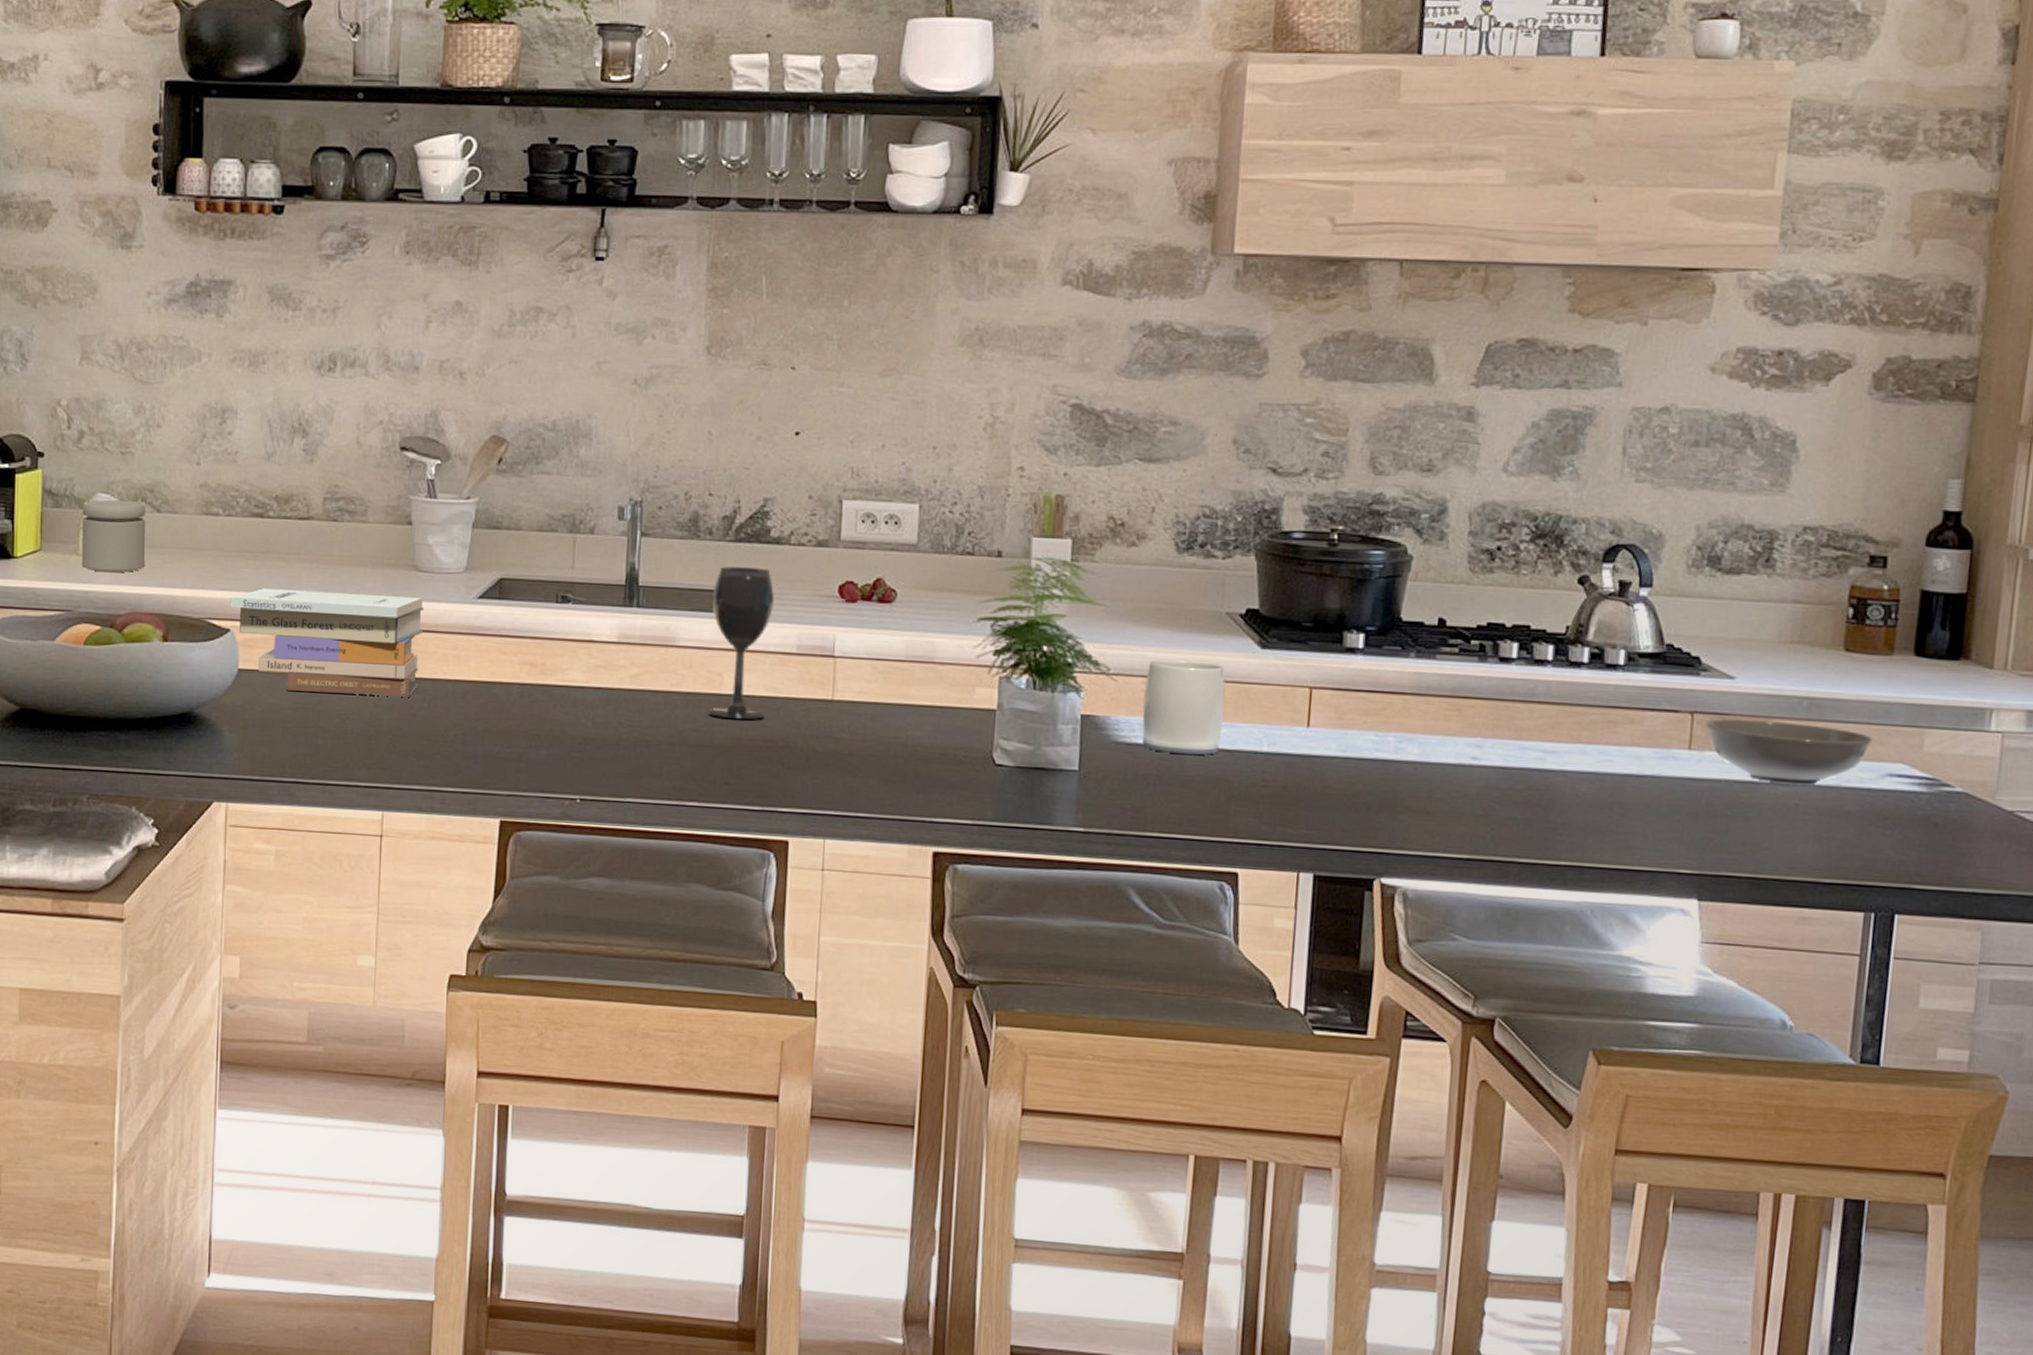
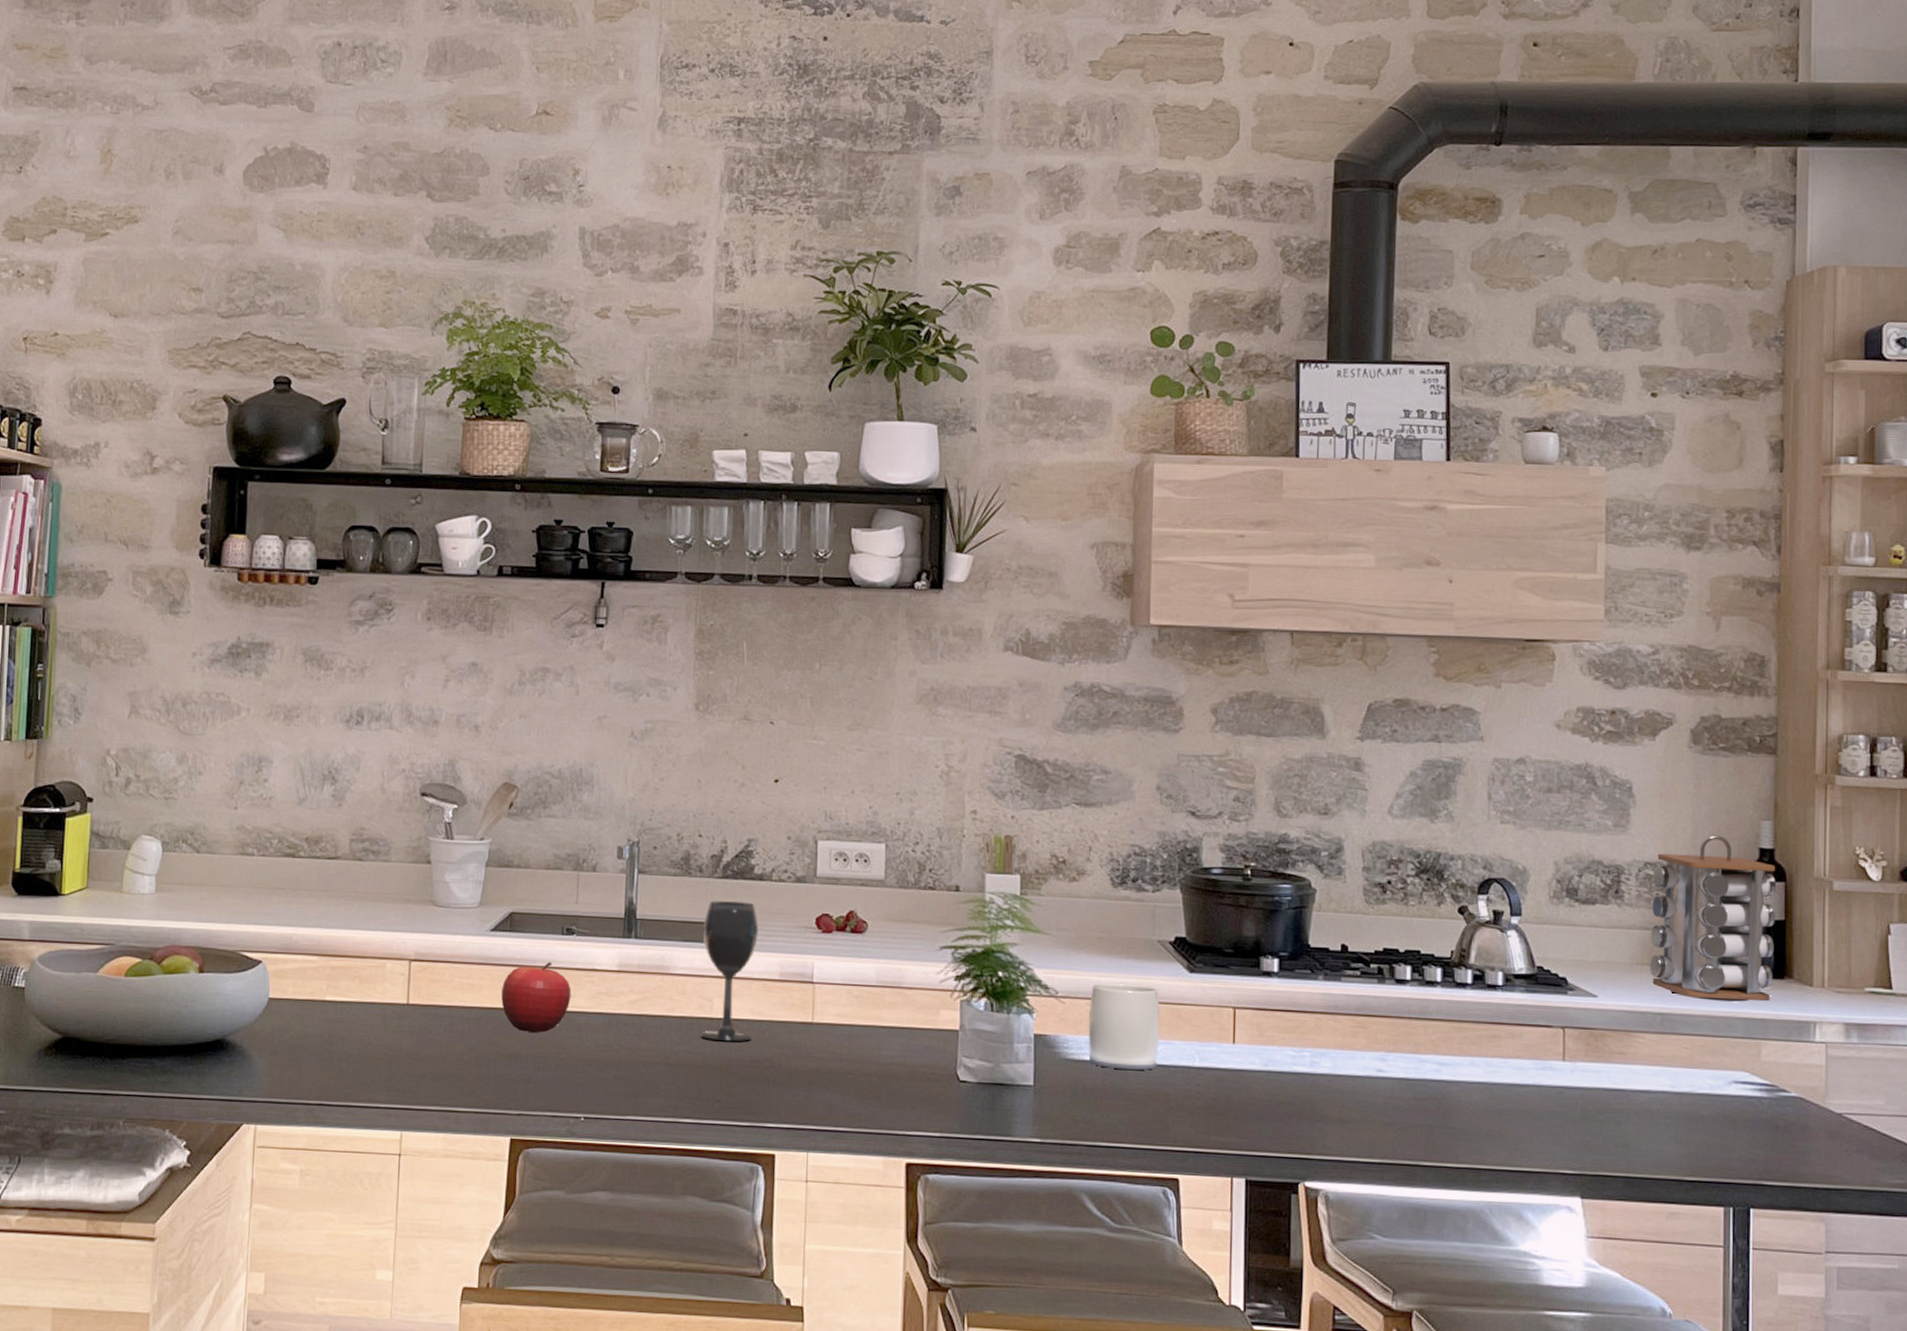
jar: present [81,499,146,573] -> none [125,841,186,909]
books: present [230,588,425,697] -> none [262,923,442,1023]
fruit: none [490,631,567,709] -> present [501,961,572,1033]
bowl: present [1706,719,1874,785] -> none [1576,1033,1719,1092]
spice rack: none [1799,495,1961,686] -> present [1650,835,1777,1002]

